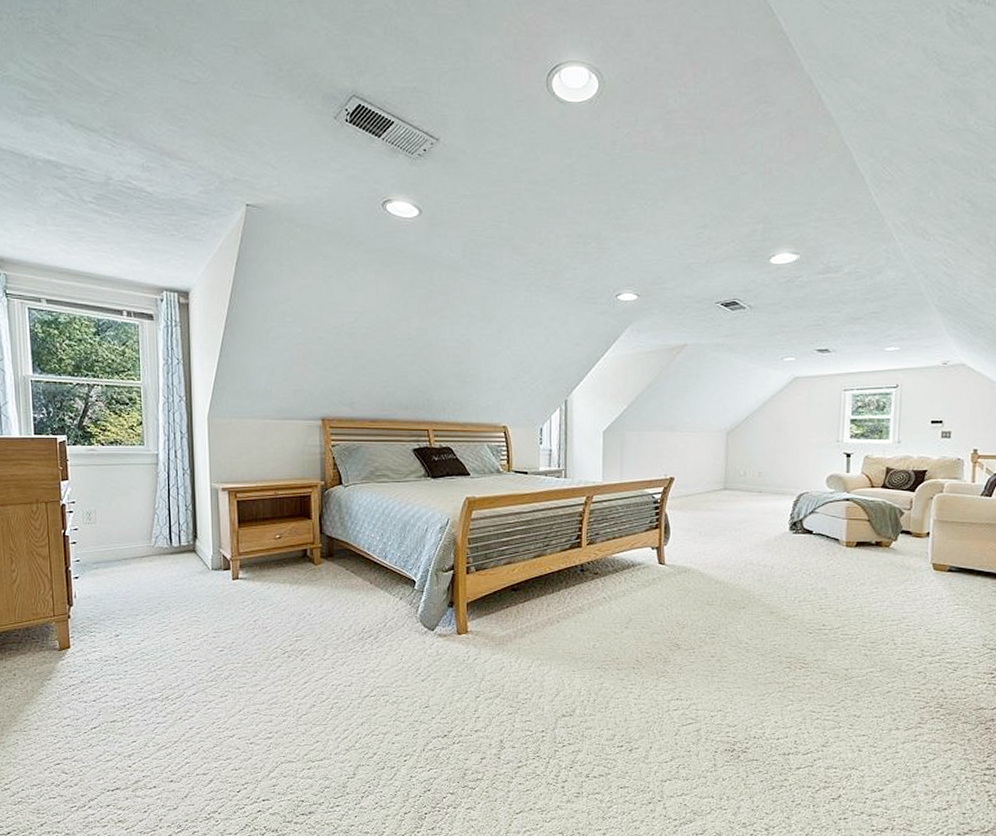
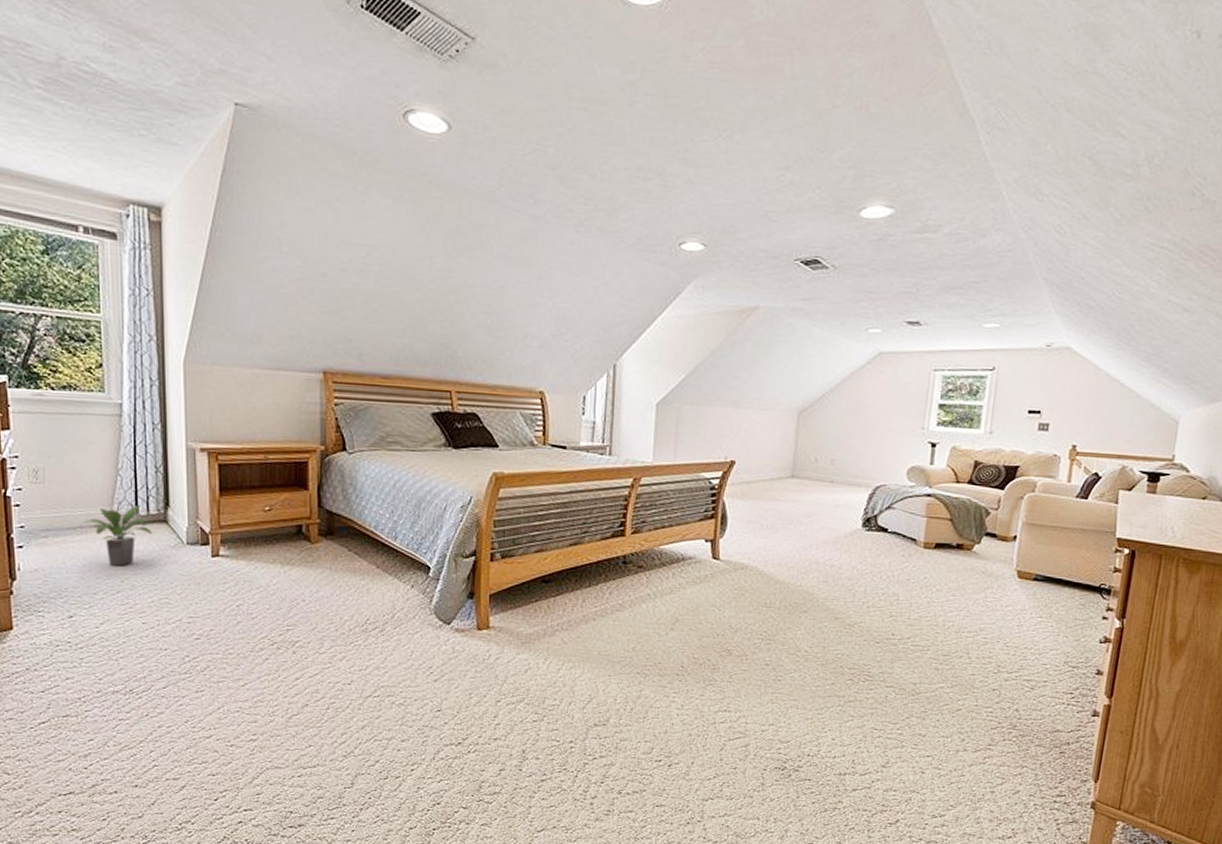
potted plant: none [127,538,184,591] -> present [83,505,152,566]

